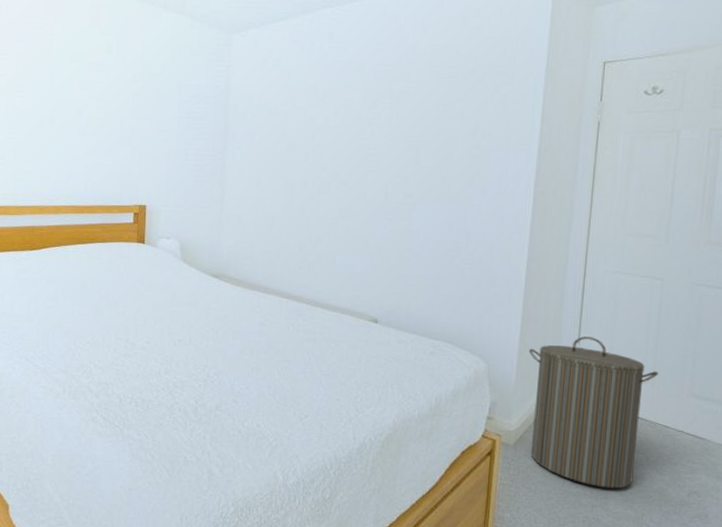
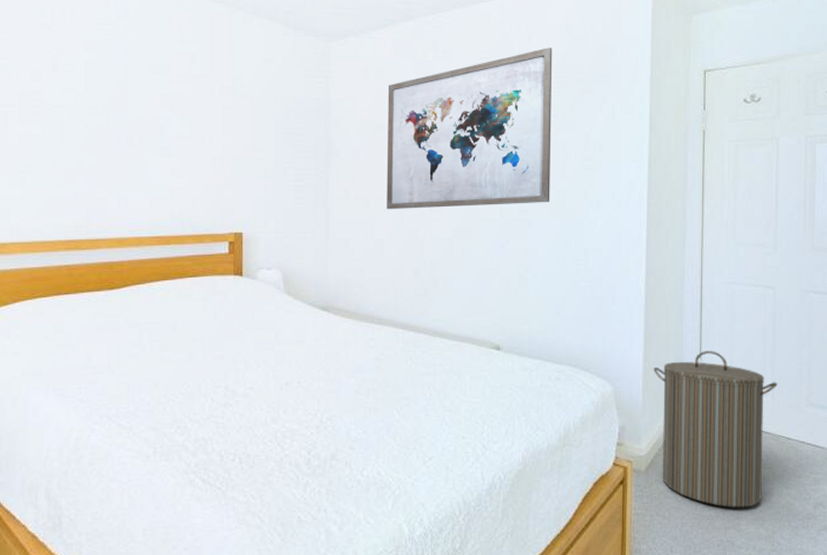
wall art: none [277,39,447,190] -> present [386,47,553,210]

